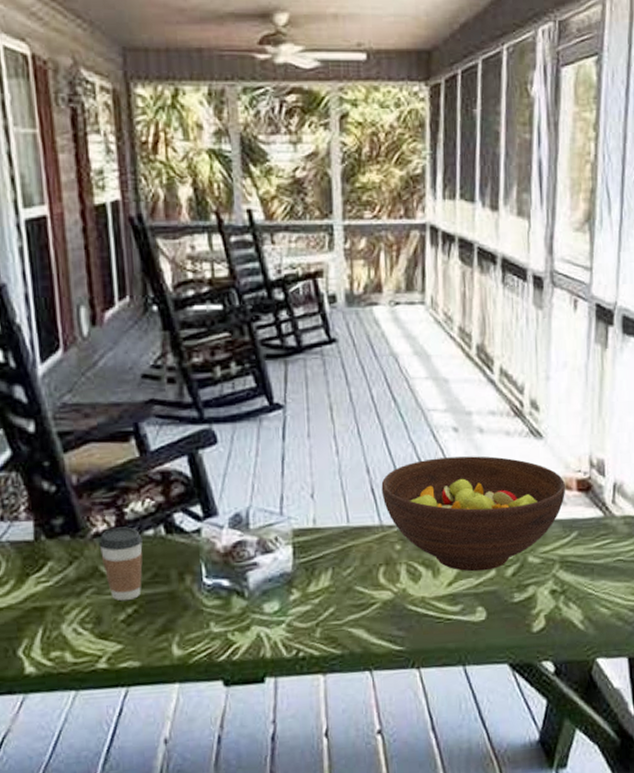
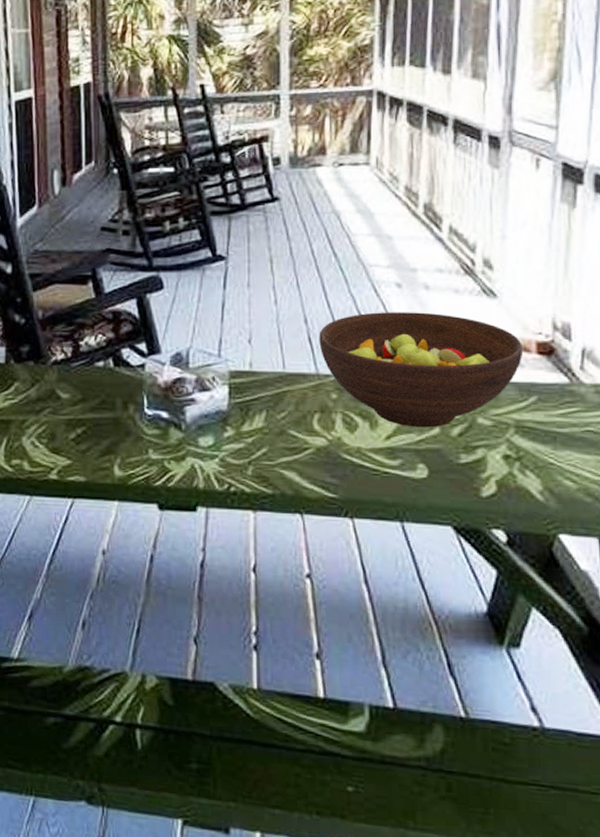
coffee cup: present [98,527,143,601] -> none [57,357,94,422]

